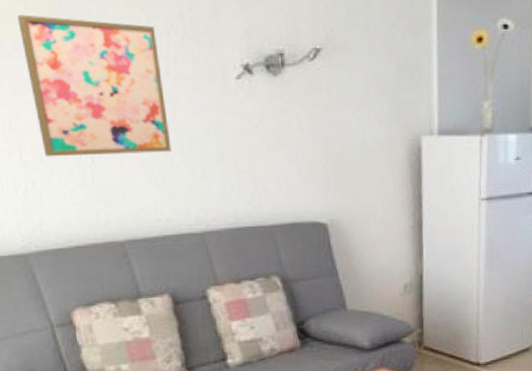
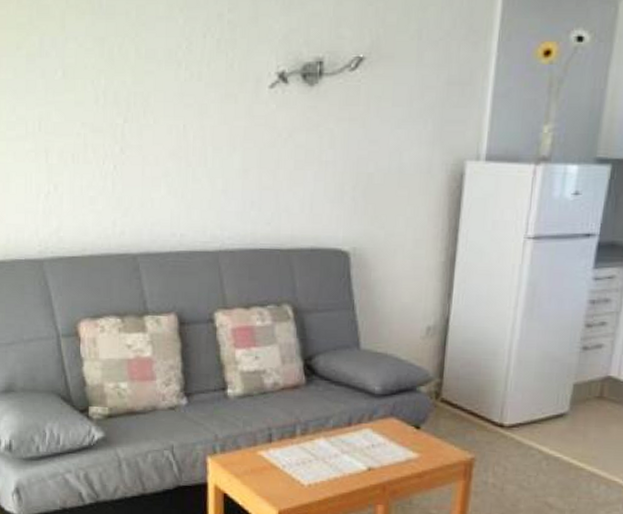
wall art: present [17,14,172,157] -> none [58,12,195,163]

